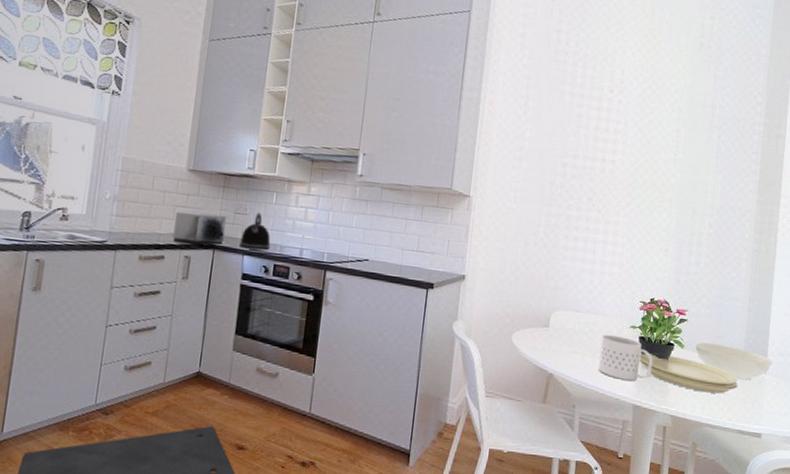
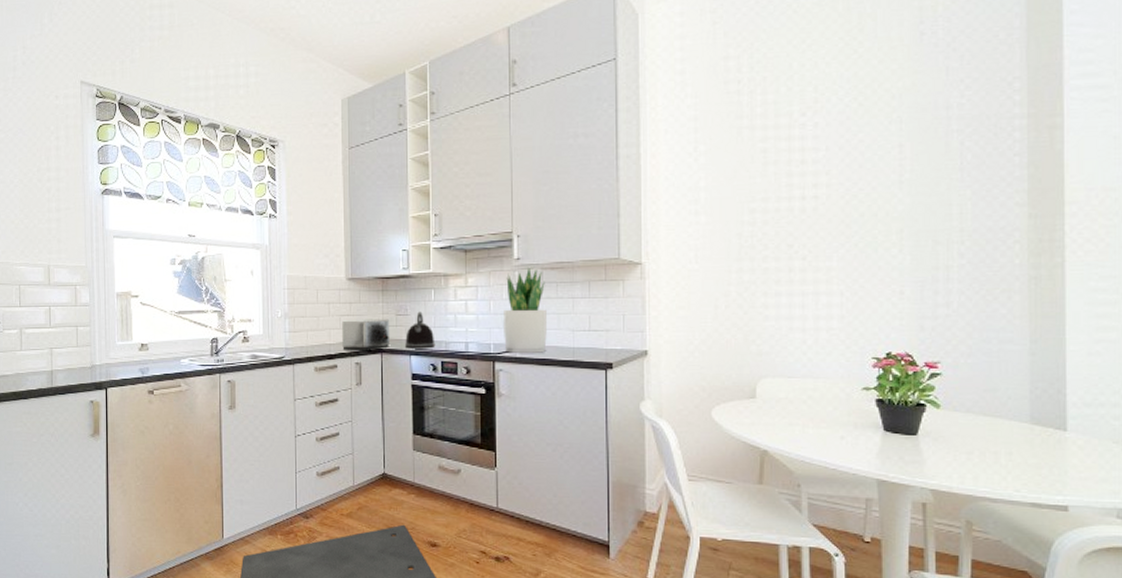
planter: none [338,185,383,268] -> present [504,268,547,354]
mug: present [598,335,653,381] -> none [825,401,898,451]
plate: present [639,353,738,394] -> none [878,417,1026,460]
bowl: present [695,342,772,380] -> none [955,399,1075,441]

